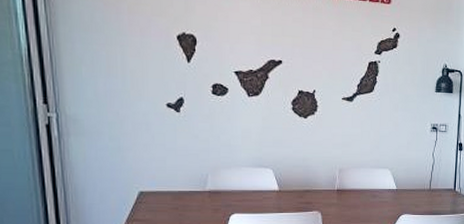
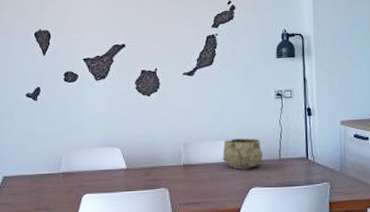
decorative bowl: none [376,167,415,197] -> present [222,138,264,170]

